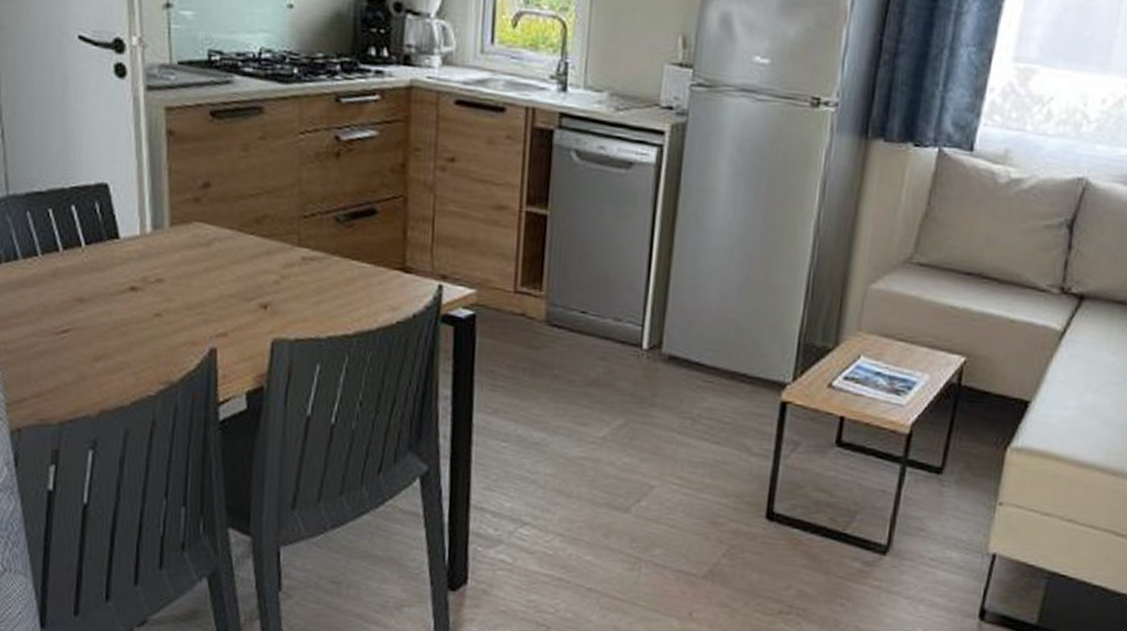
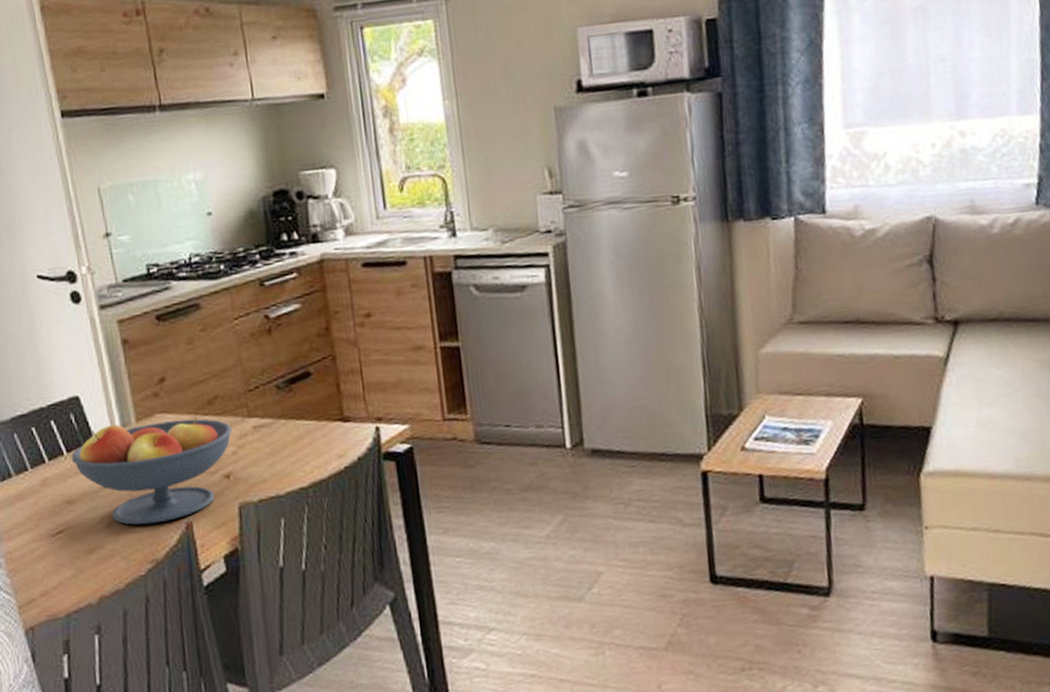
fruit bowl: none [89,224,279,343] -> present [71,416,233,525]

